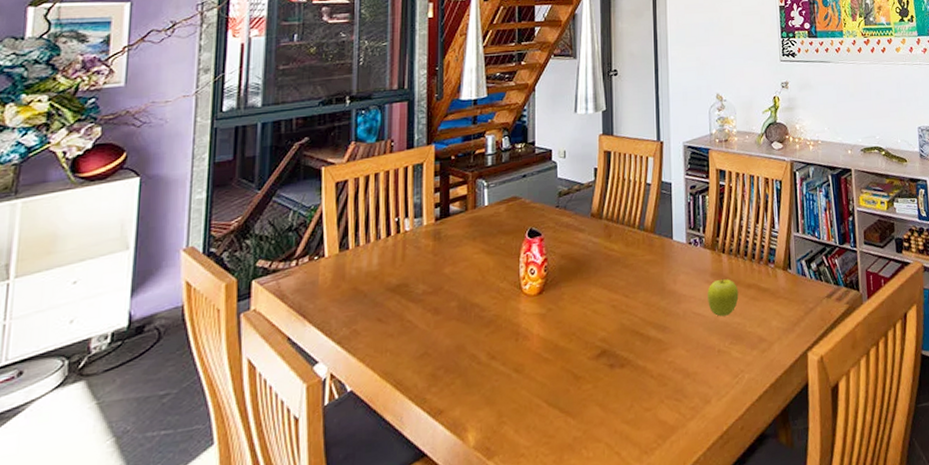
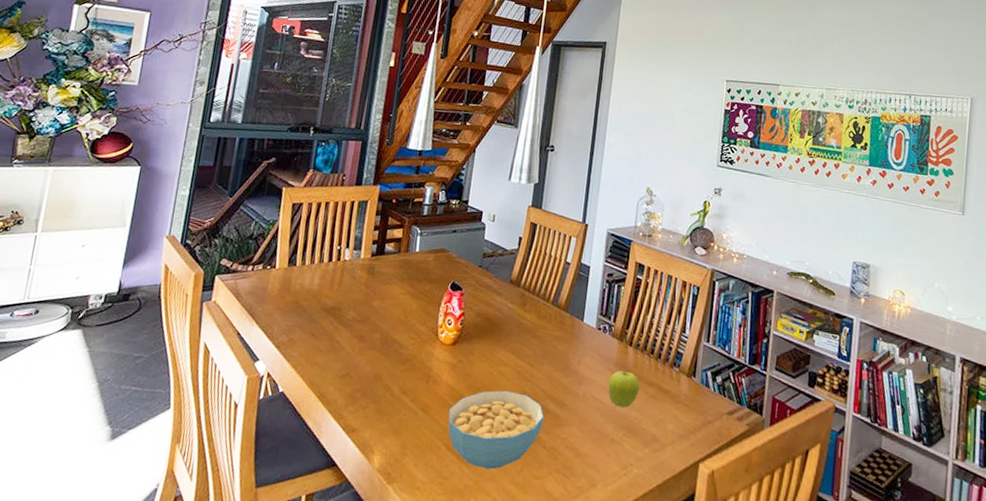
cereal bowl: none [545,327,647,416] -> present [448,390,545,469]

